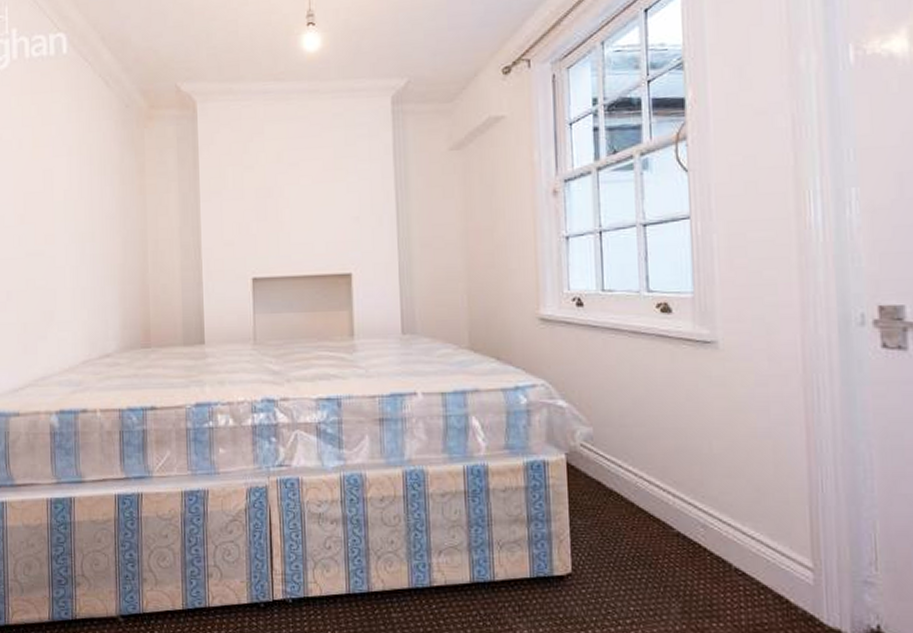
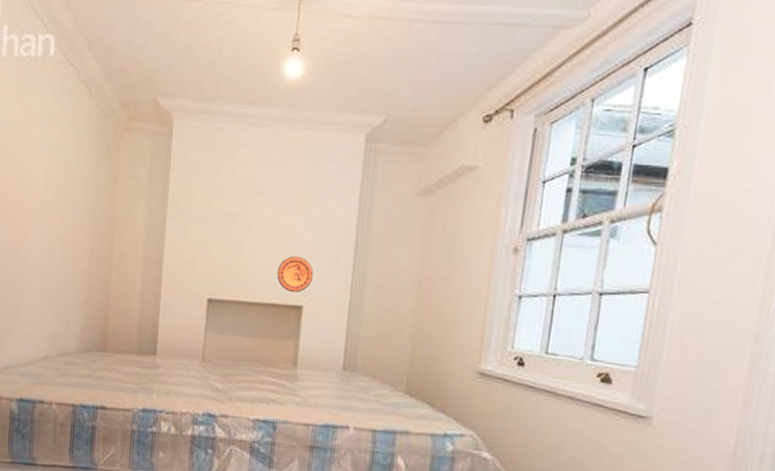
decorative plate: none [321,223,359,261] -> present [277,255,314,293]

